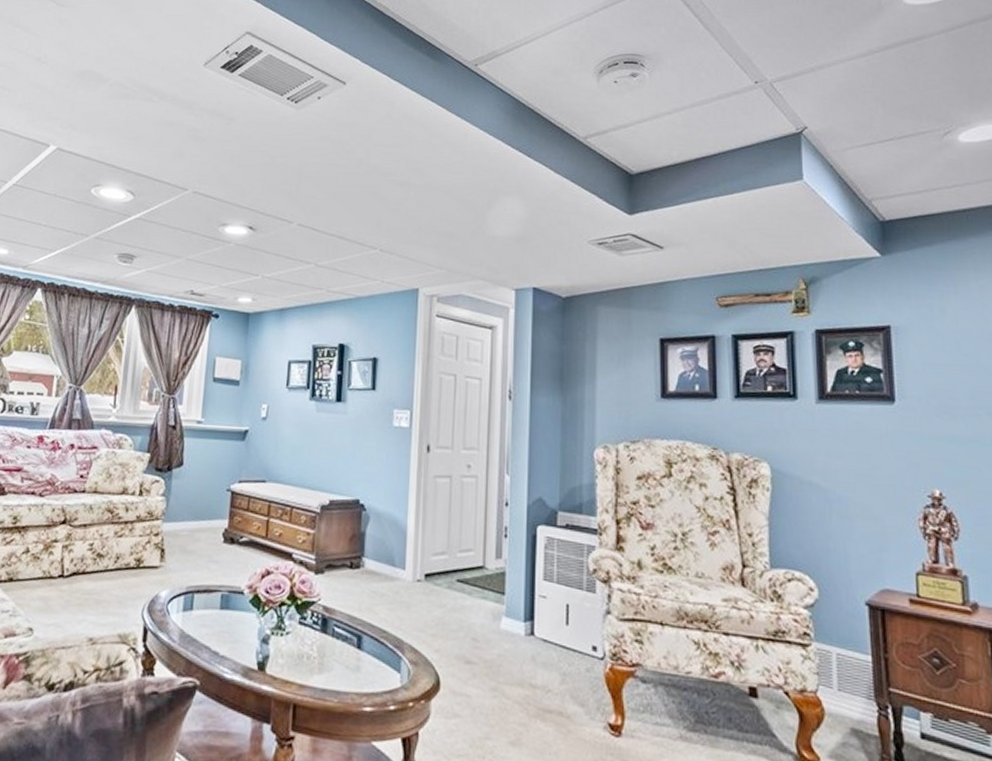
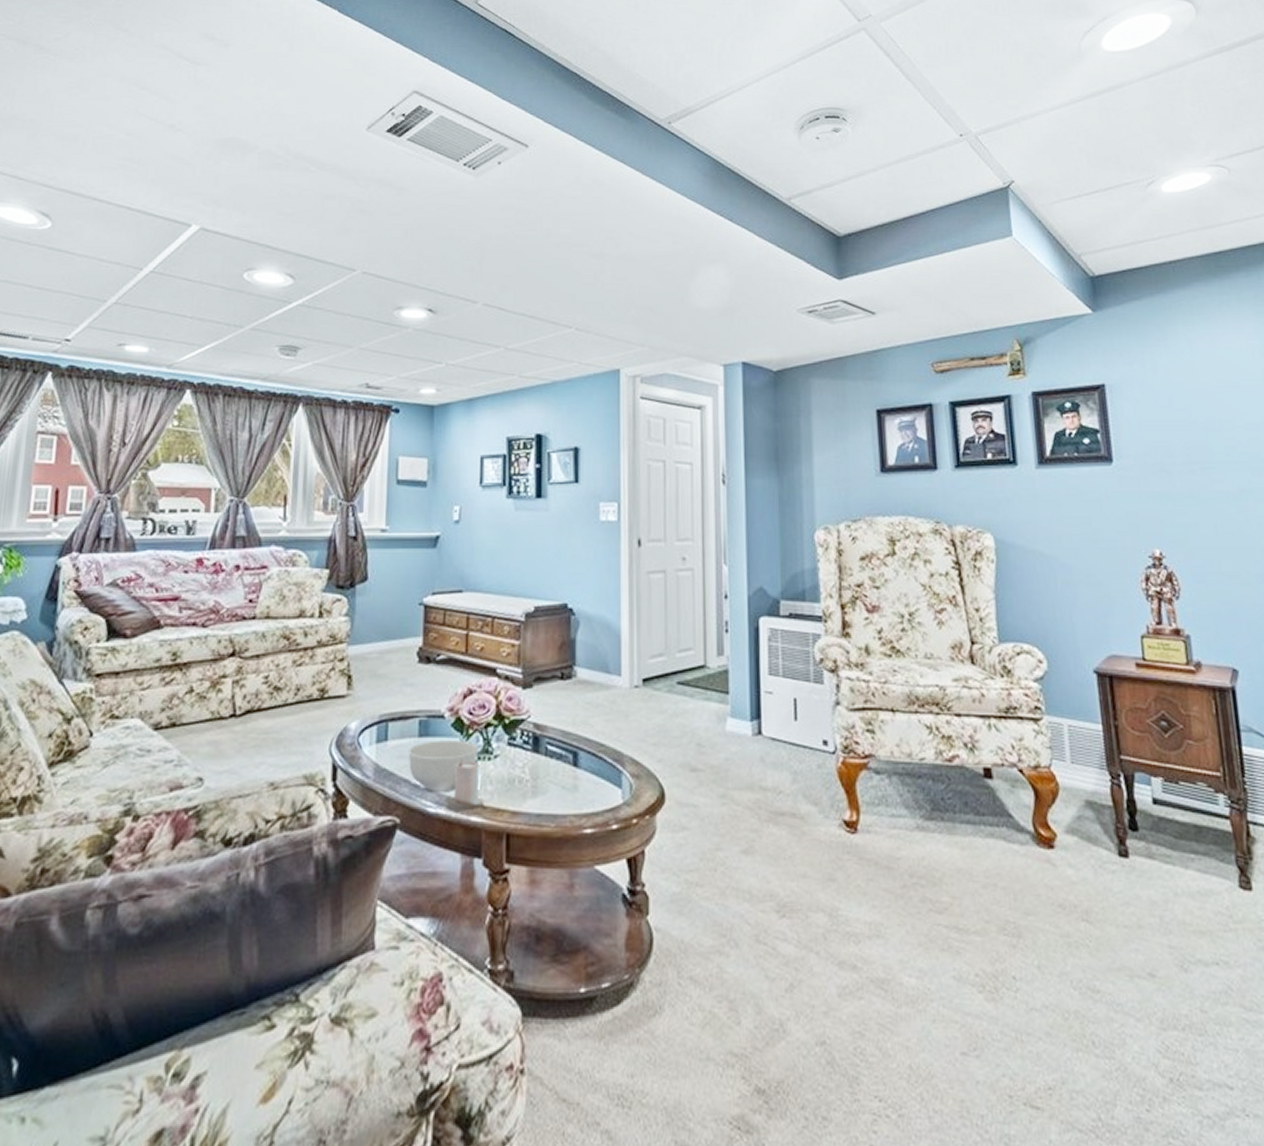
bowl: none [210,613,272,662] -> present [408,740,478,793]
candle: none [243,632,275,681] -> present [448,758,485,811]

